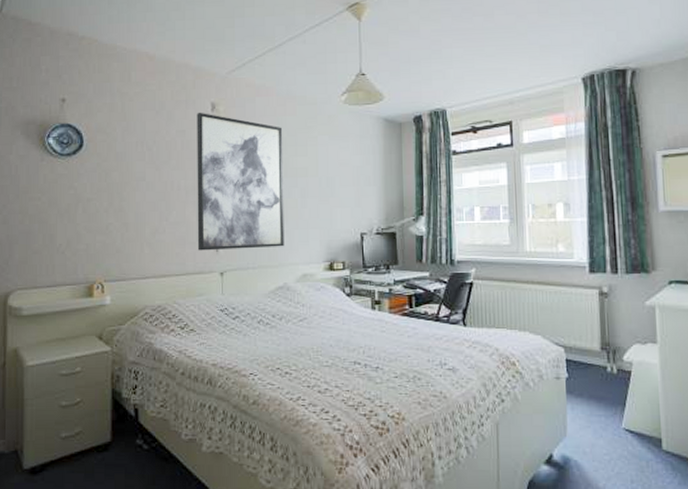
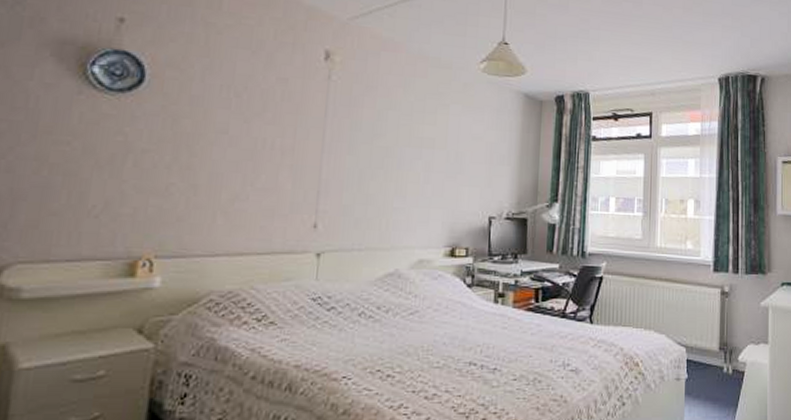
wall art: present [197,112,284,251] -> none [289,59,410,227]

